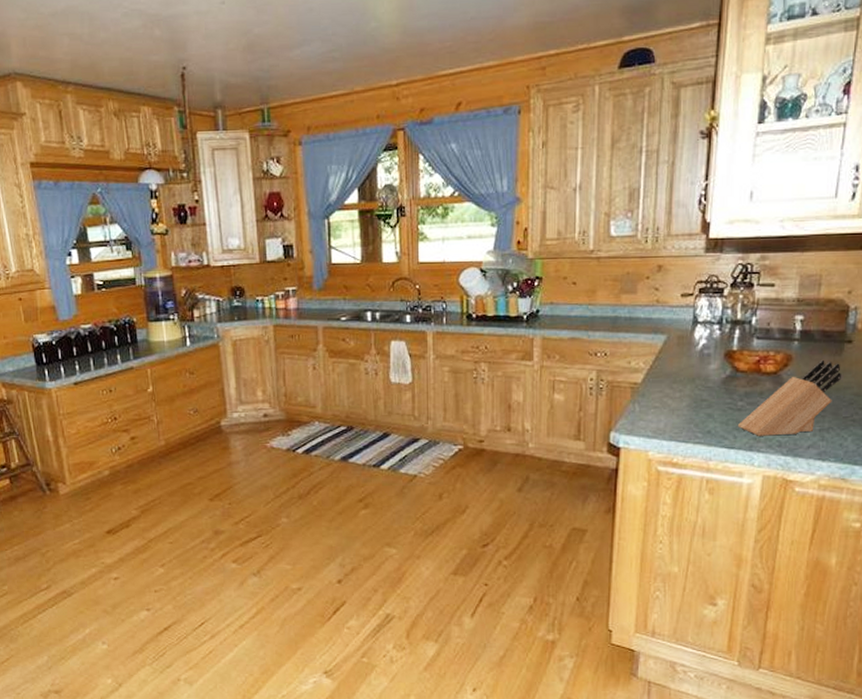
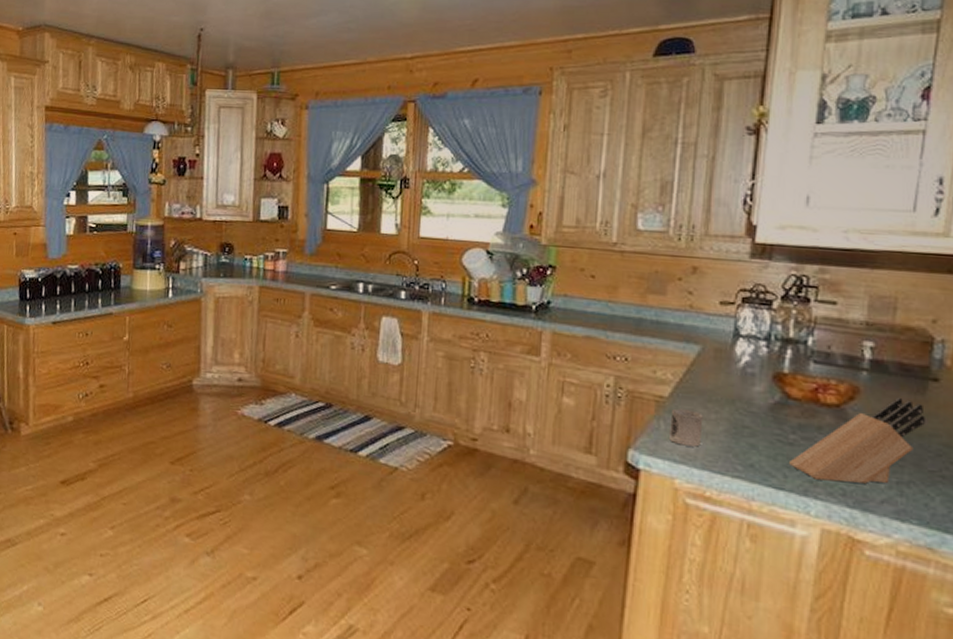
cup: none [643,391,670,423] -> present [669,408,703,447]

